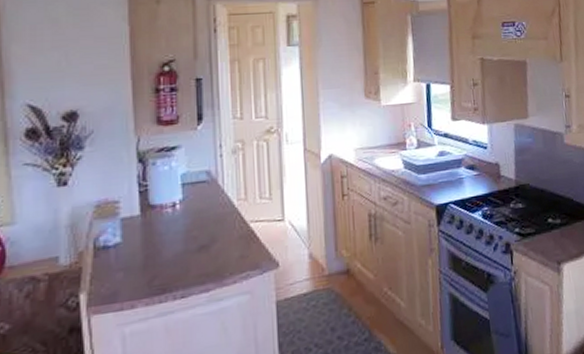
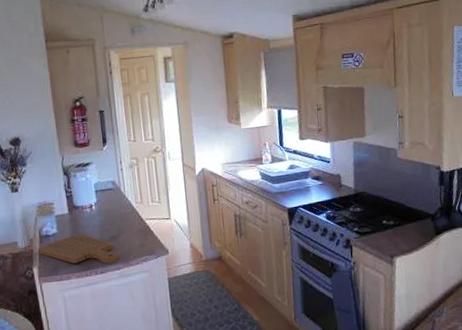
cutting board: none [90,243,209,286] -> present [38,234,119,264]

